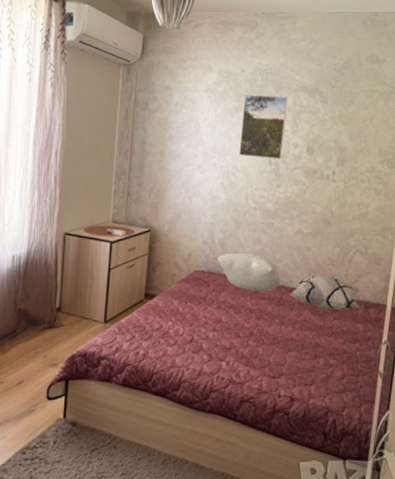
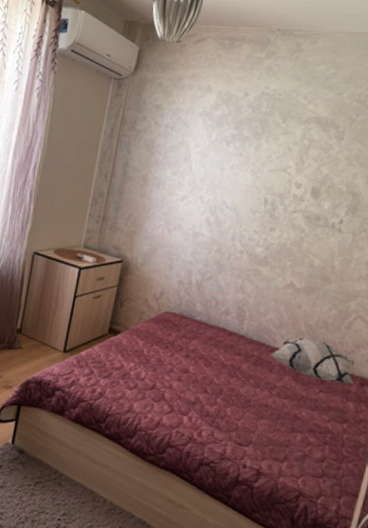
pillow: present [218,252,280,291] -> none [192,297,262,346]
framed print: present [238,95,288,160] -> none [229,122,296,200]

